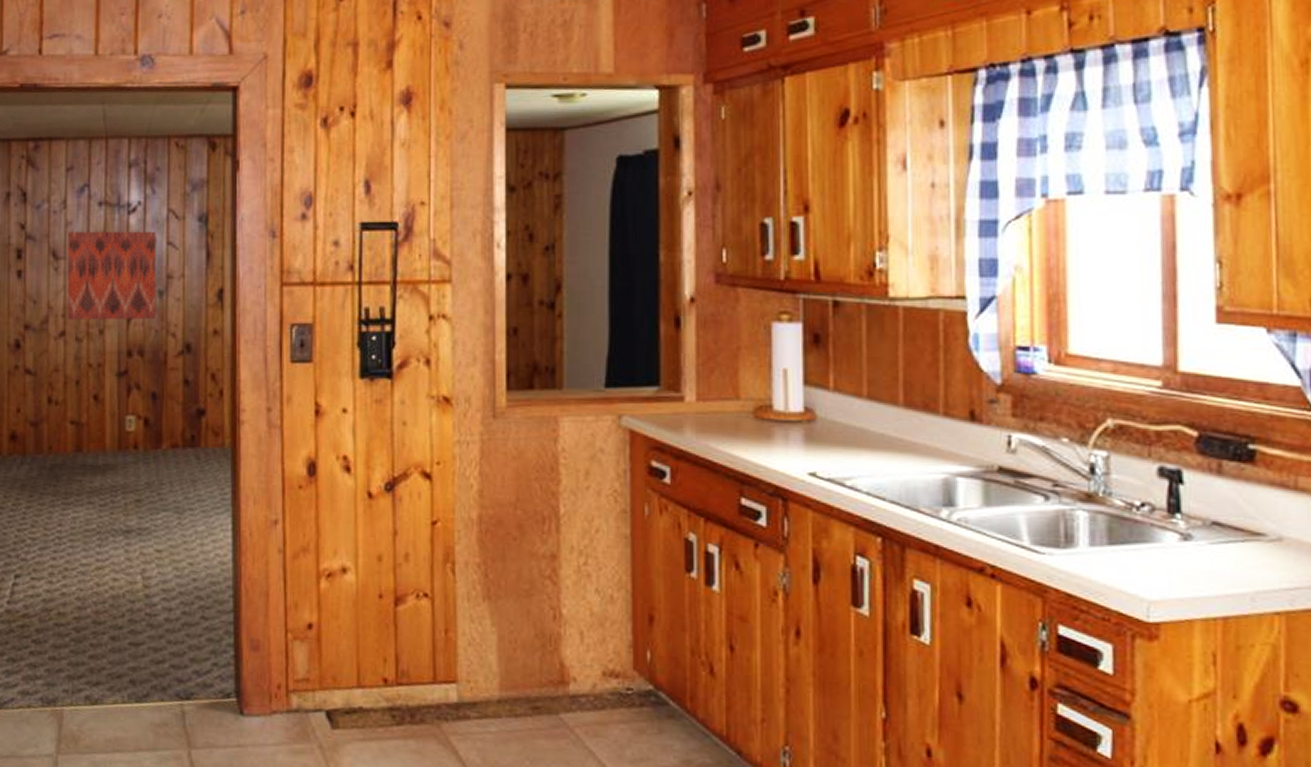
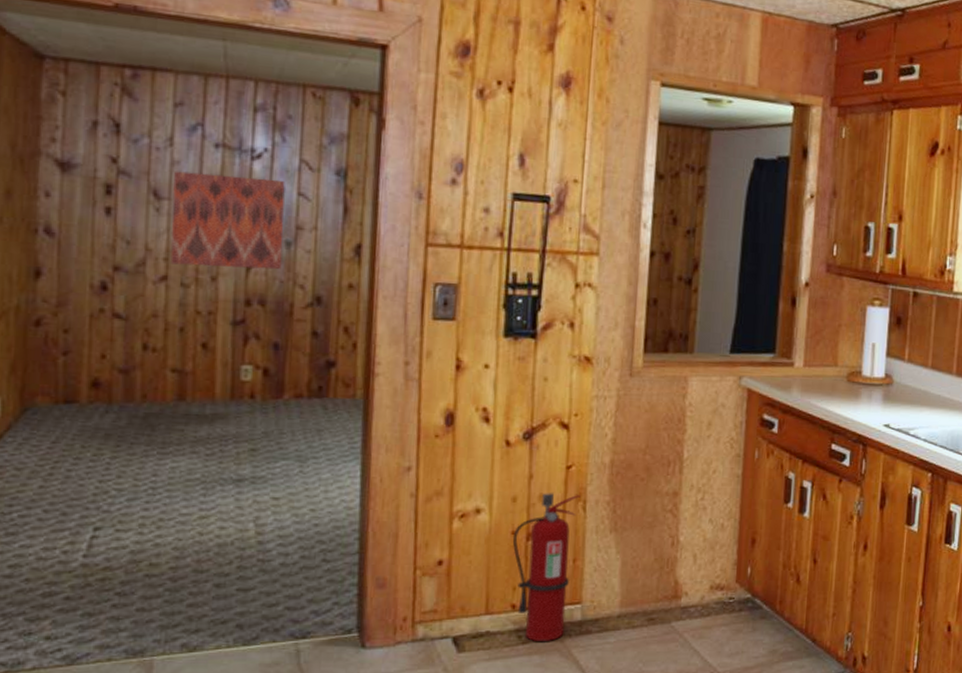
fire extinguisher: none [380,552,448,725] -> present [512,493,580,642]

